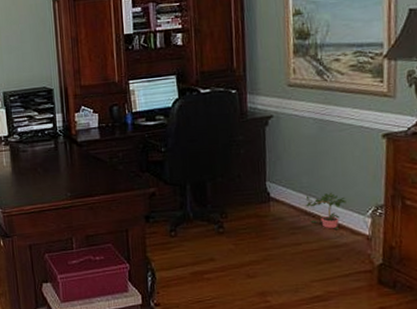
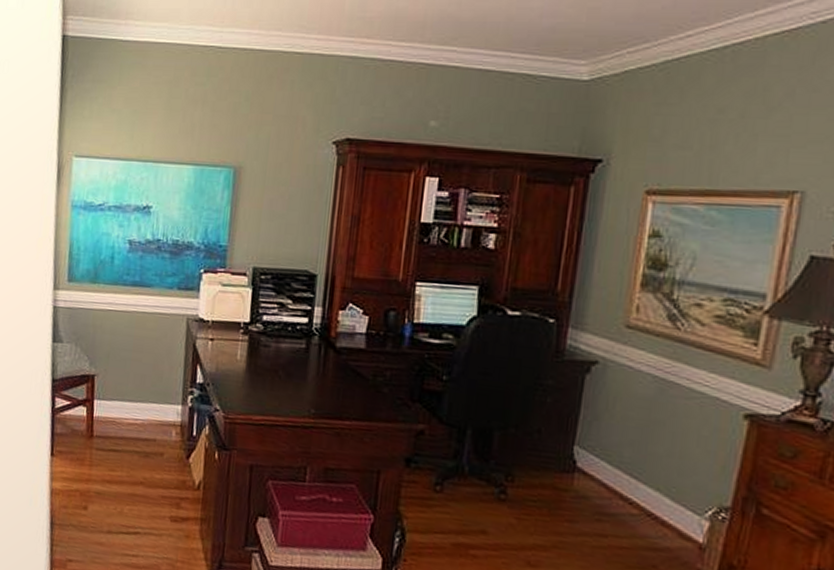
potted plant: present [305,192,347,230] -> none [623,475,679,529]

